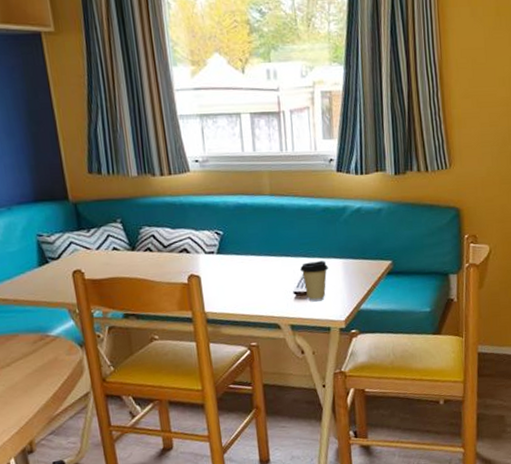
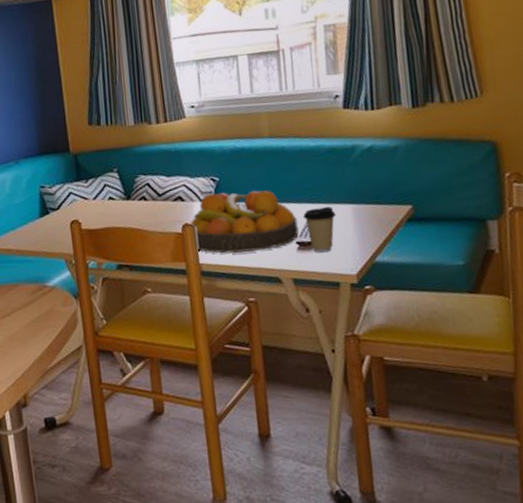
fruit bowl: none [195,244,296,303] -> present [190,190,299,254]

